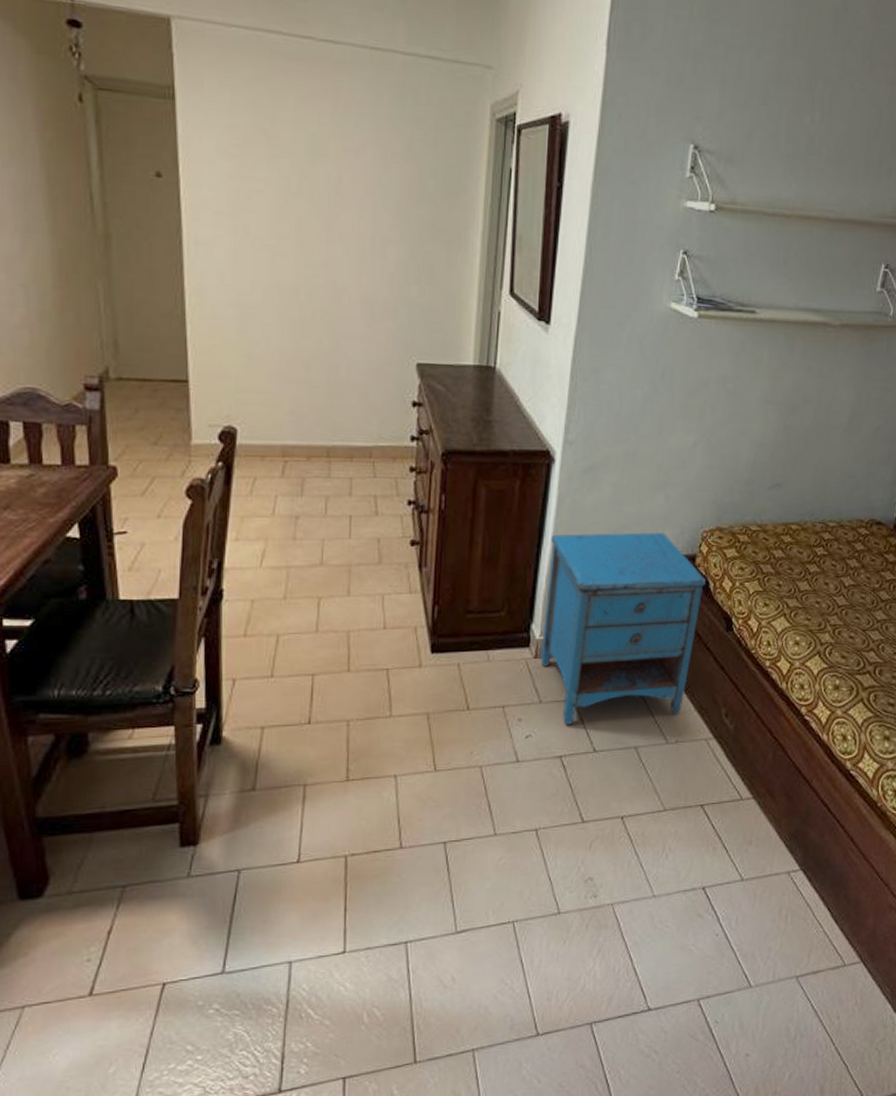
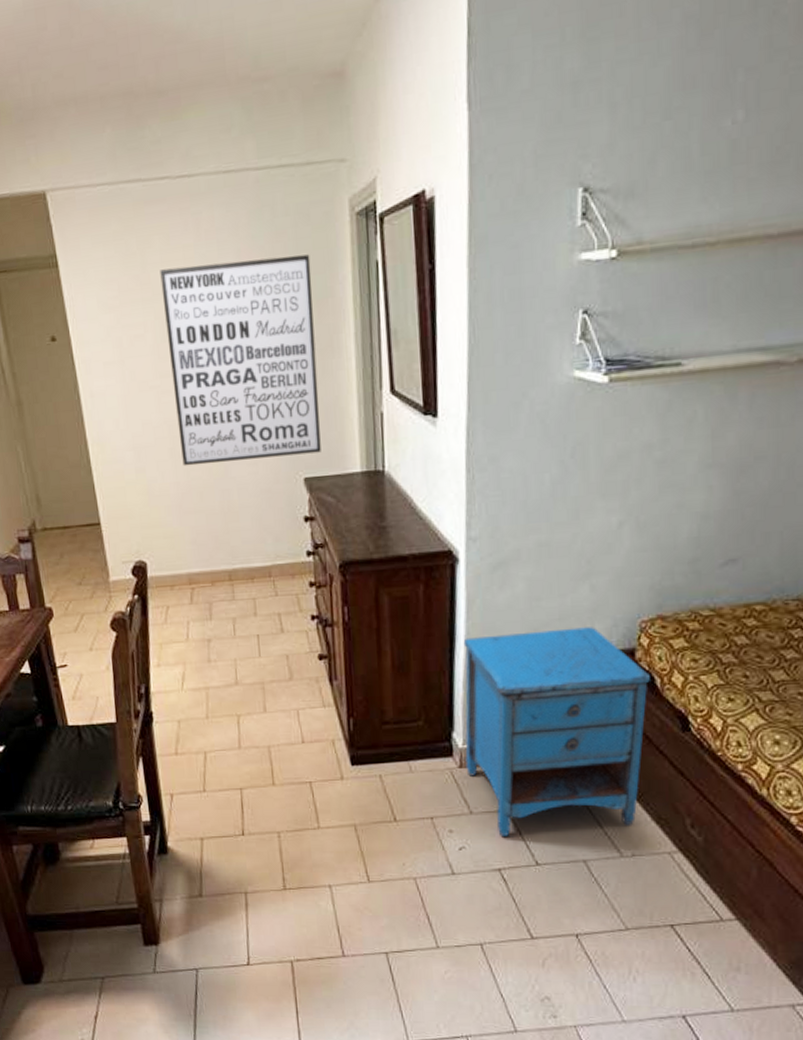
wall art: none [290,128,448,341] -> present [160,254,321,466]

